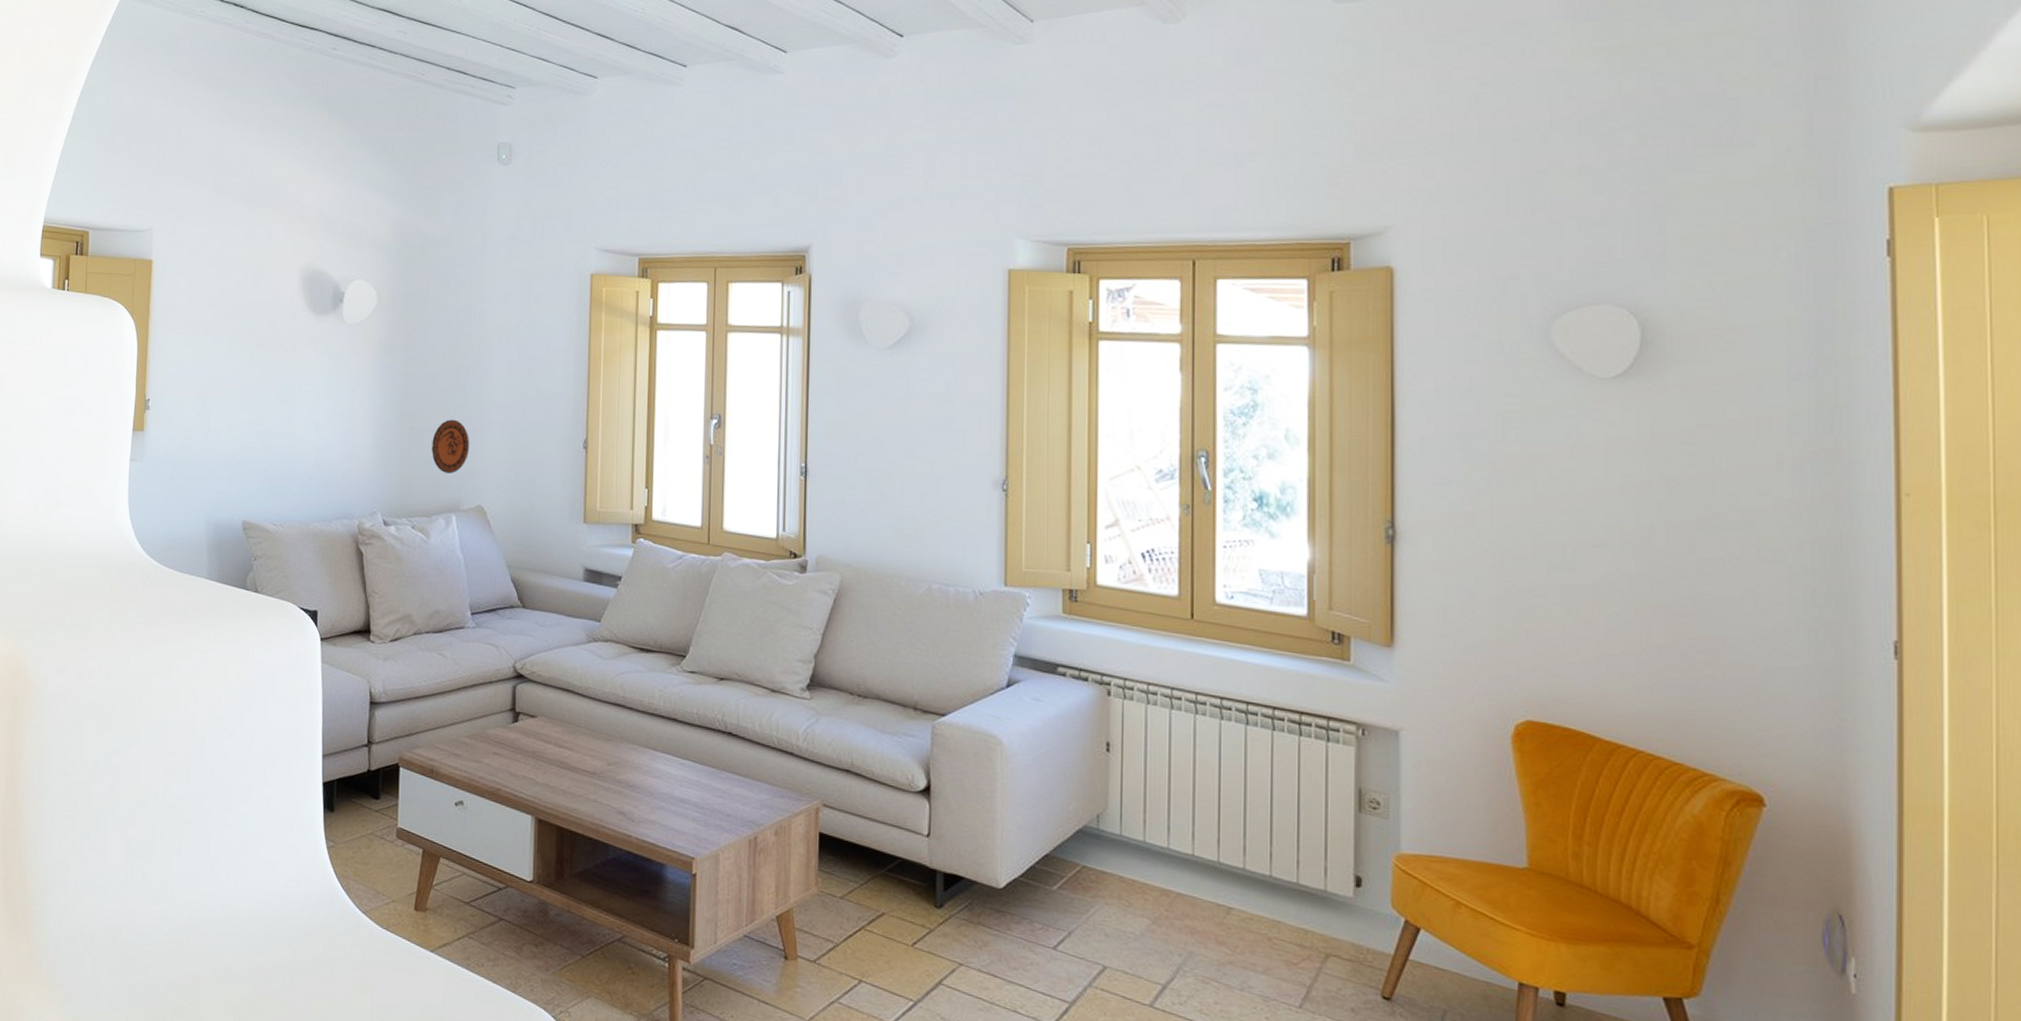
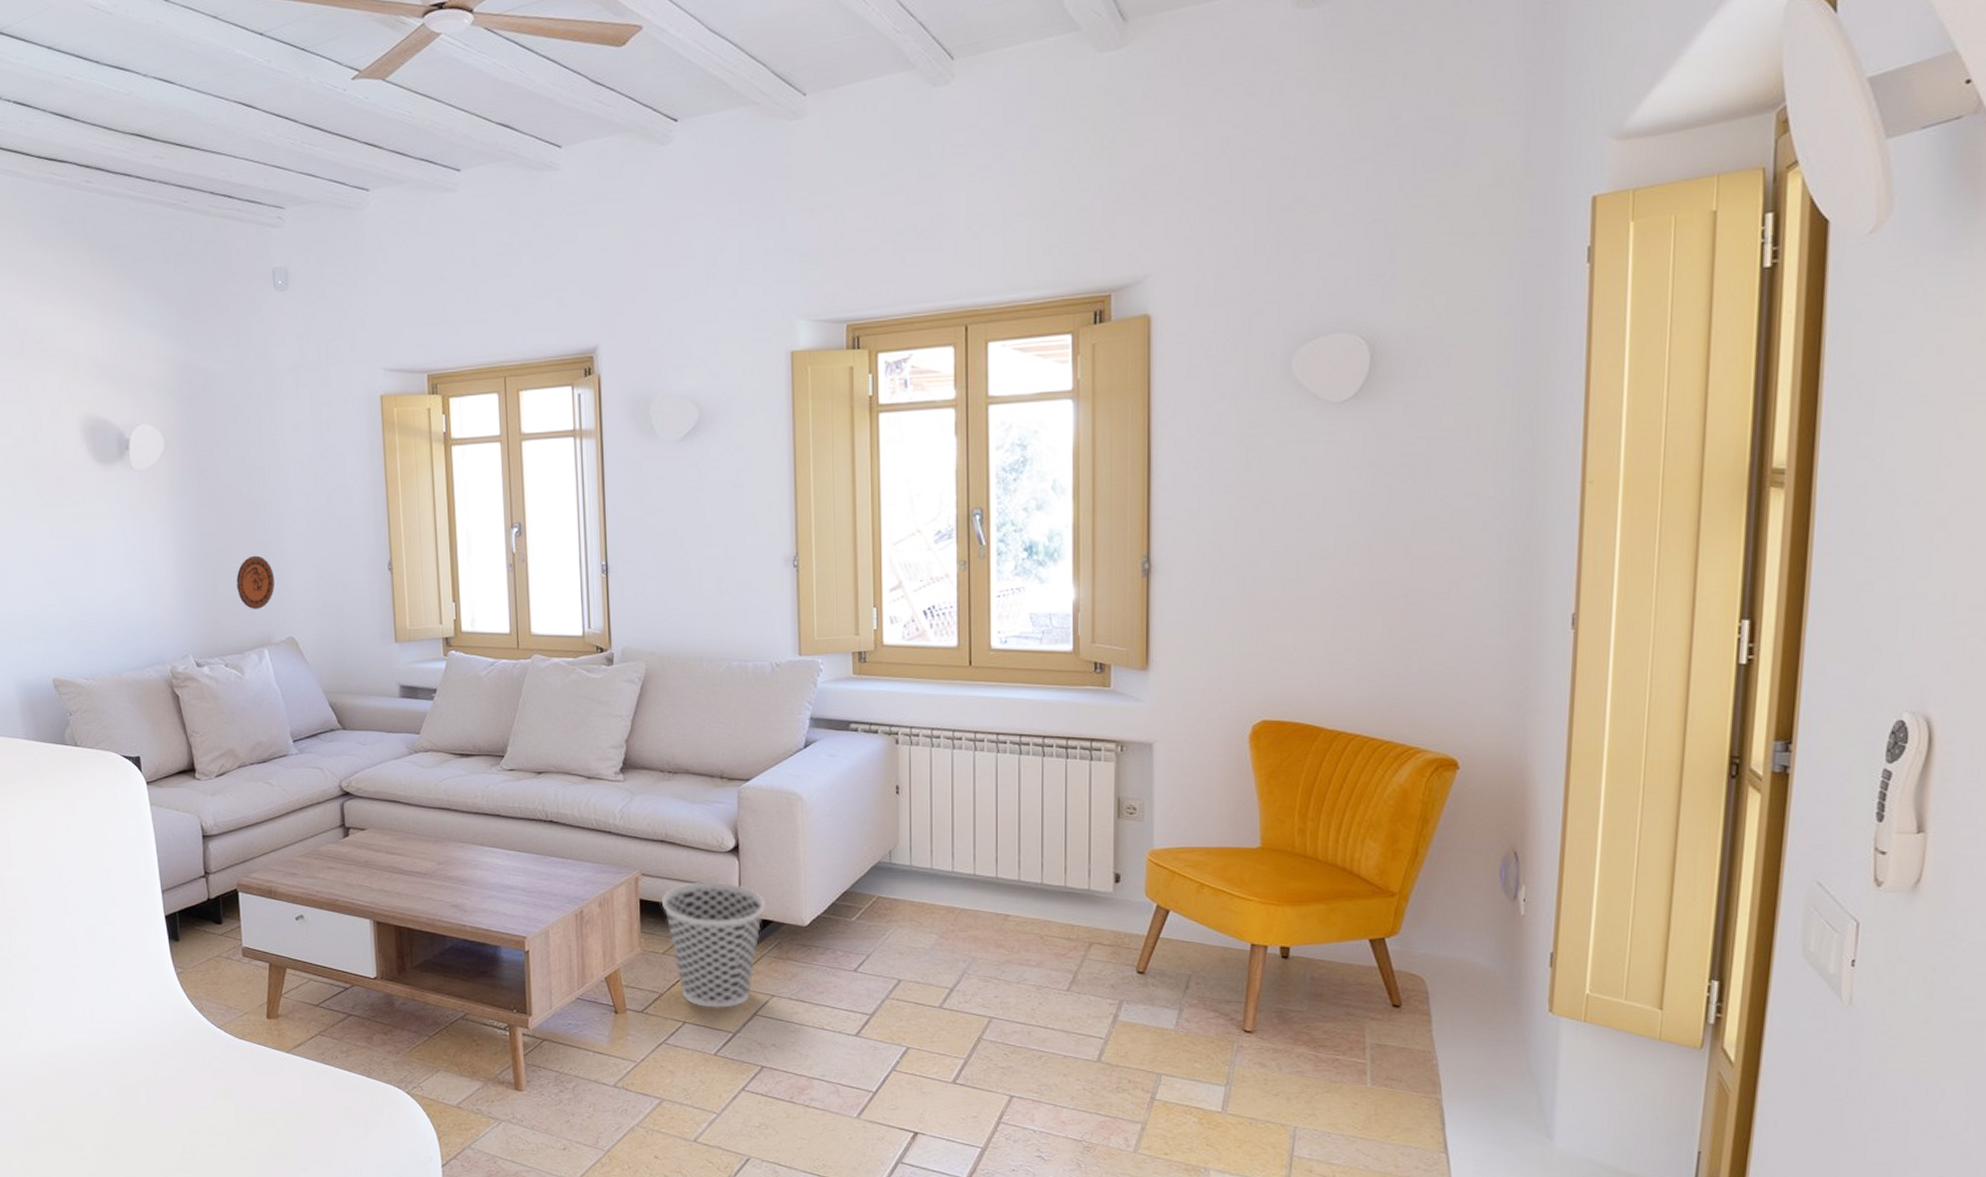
wastebasket: none [843,822,958,971] -> present [662,881,766,1008]

